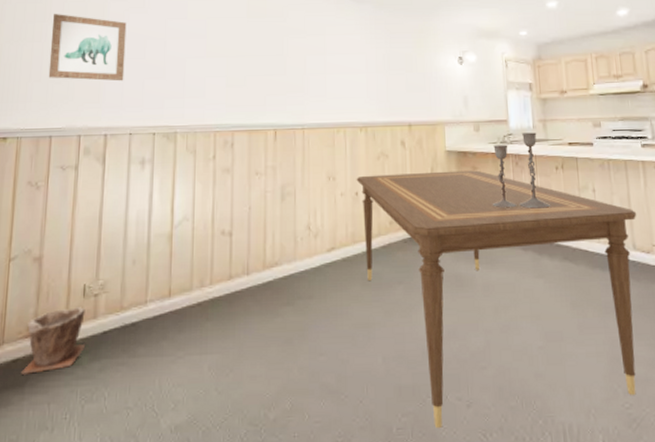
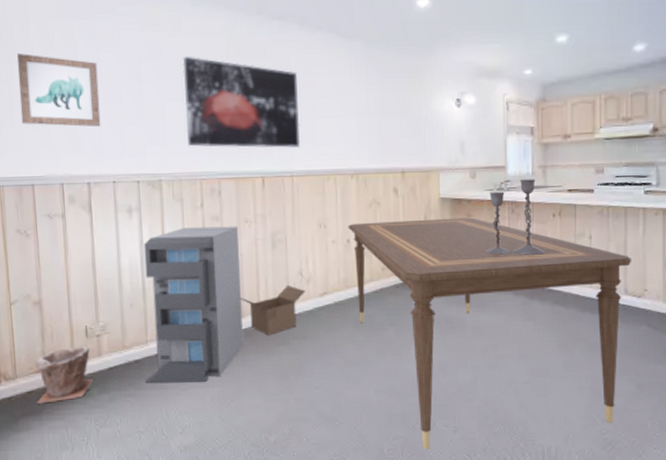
storage cabinet: none [140,178,249,350] -> present [143,226,243,384]
wall art: none [204,17,313,102] -> present [182,56,301,149]
box: none [246,239,313,294] -> present [240,285,306,335]

